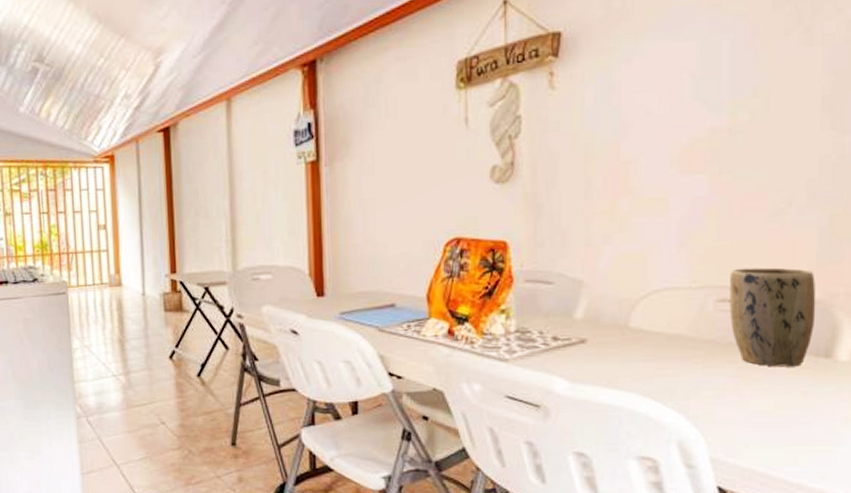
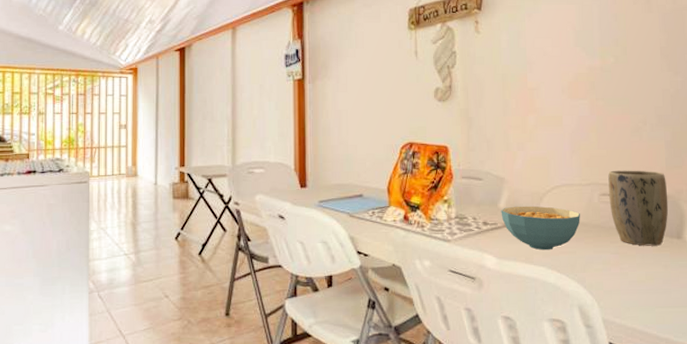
cereal bowl: none [577,316,687,373] -> present [501,206,580,251]

